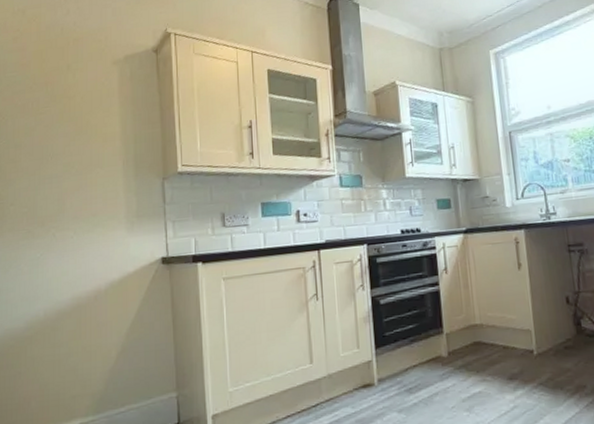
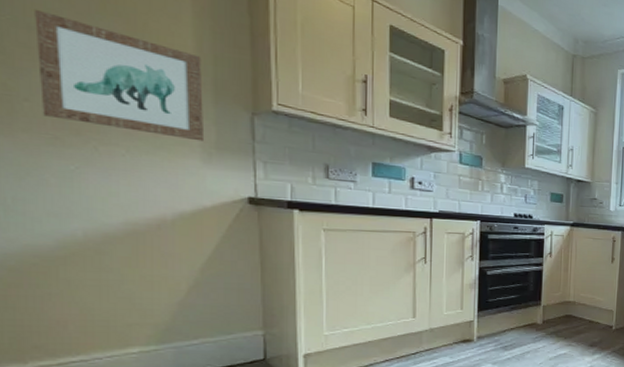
wall art: none [19,130,129,216] -> present [35,9,205,142]

